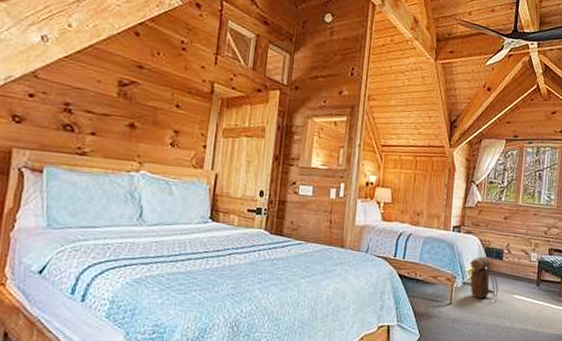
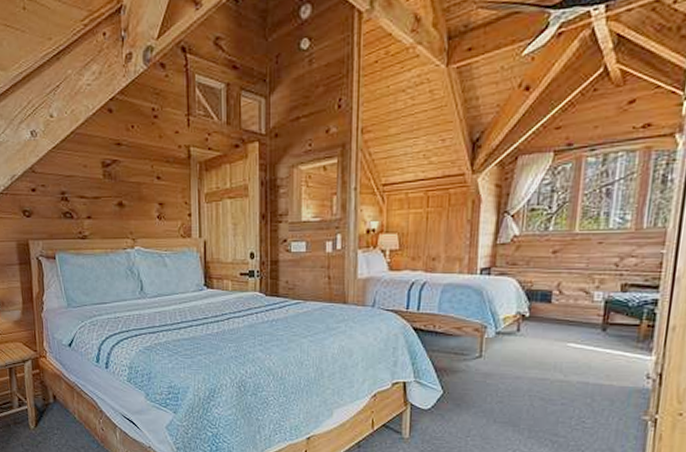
backpack: present [470,256,499,300] -> none [505,300,546,350]

